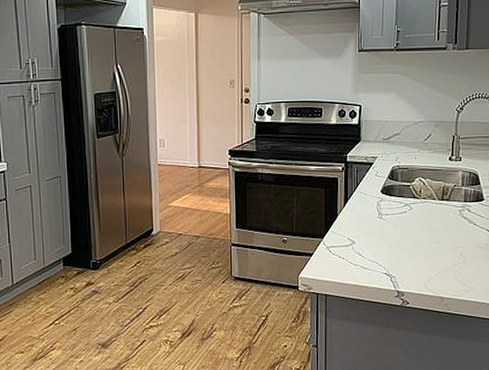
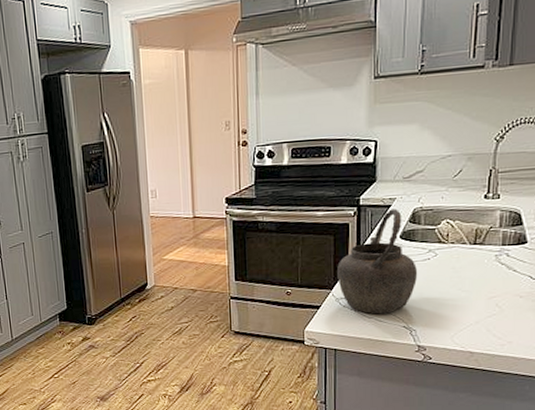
kettle: none [328,166,397,262] -> present [337,209,418,315]

